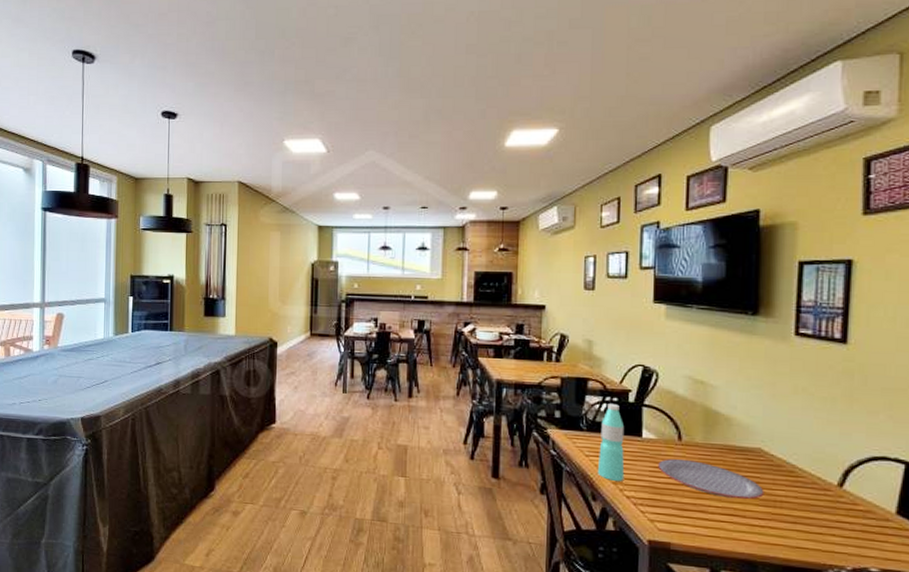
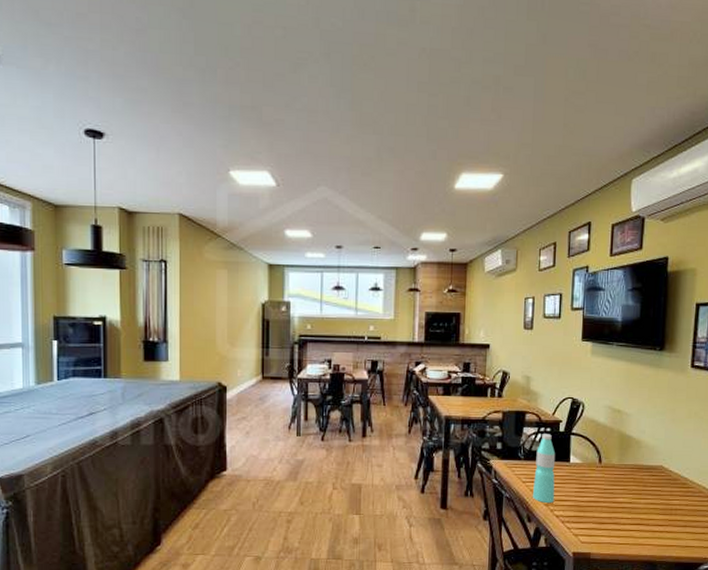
plate: present [658,458,764,499] -> none [582,479,664,509]

